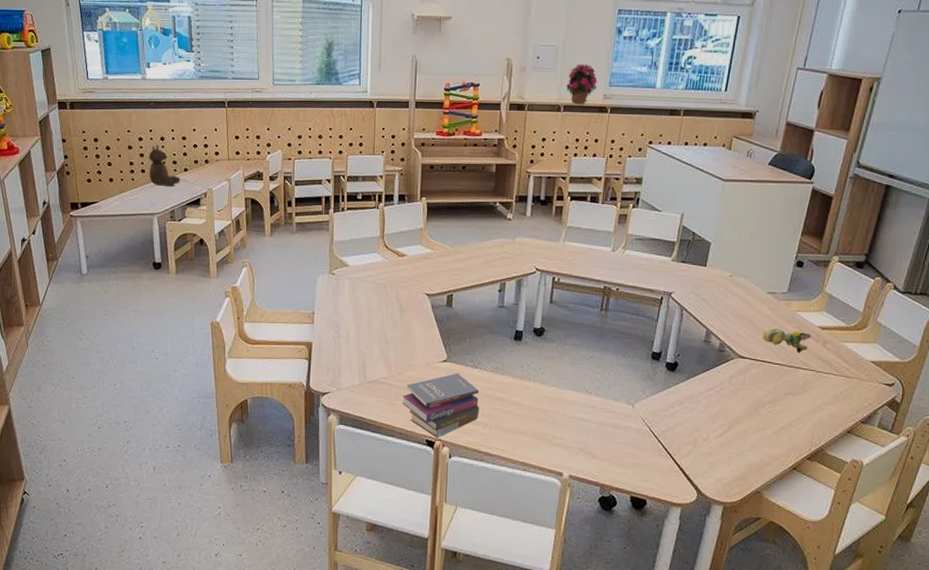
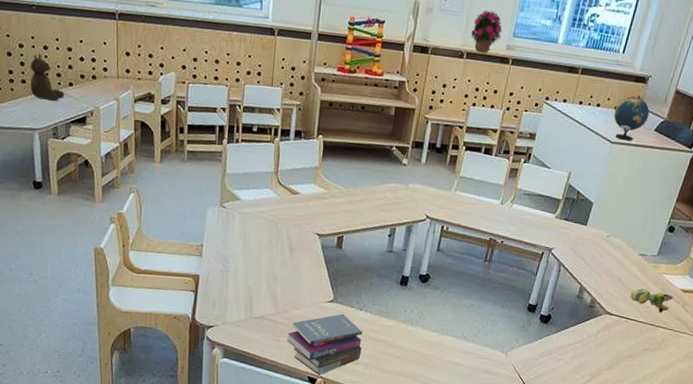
globe: none [722,131,761,177] -> present [613,95,650,141]

